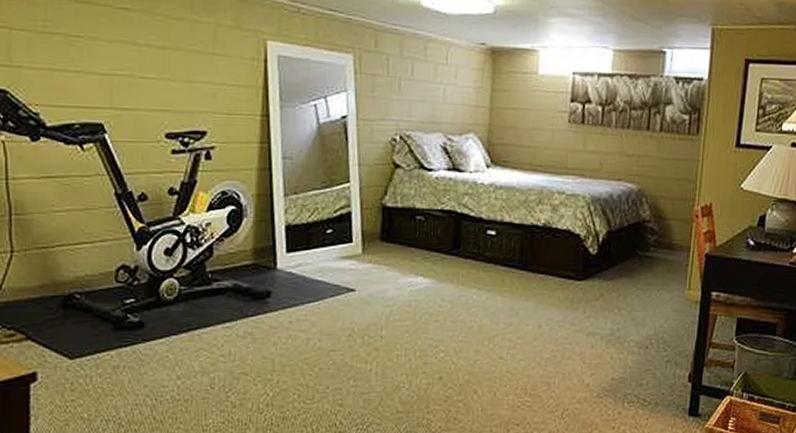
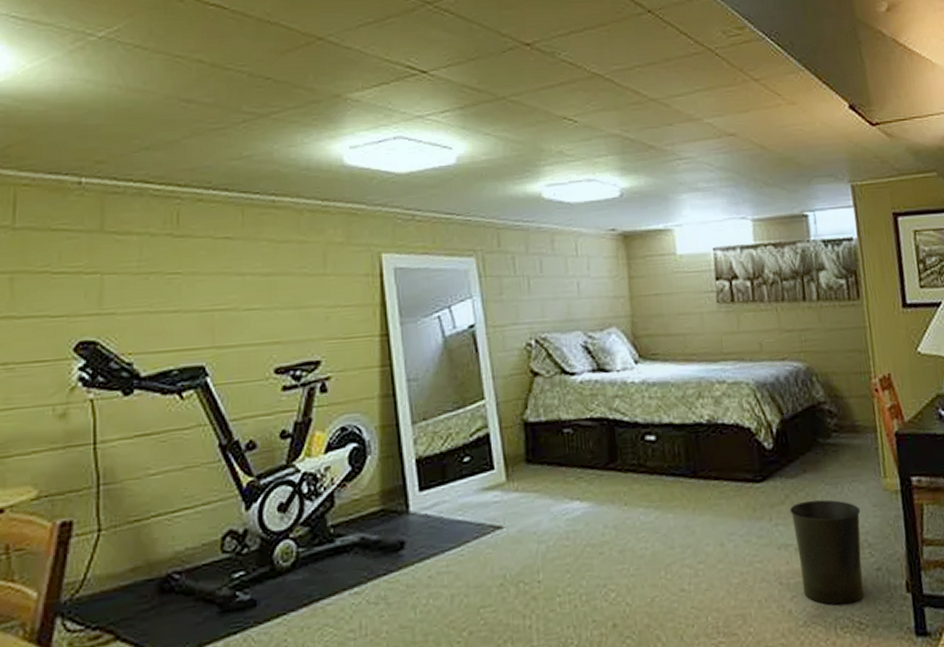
waste bin: none [602,300,663,385] -> present [790,499,864,605]

